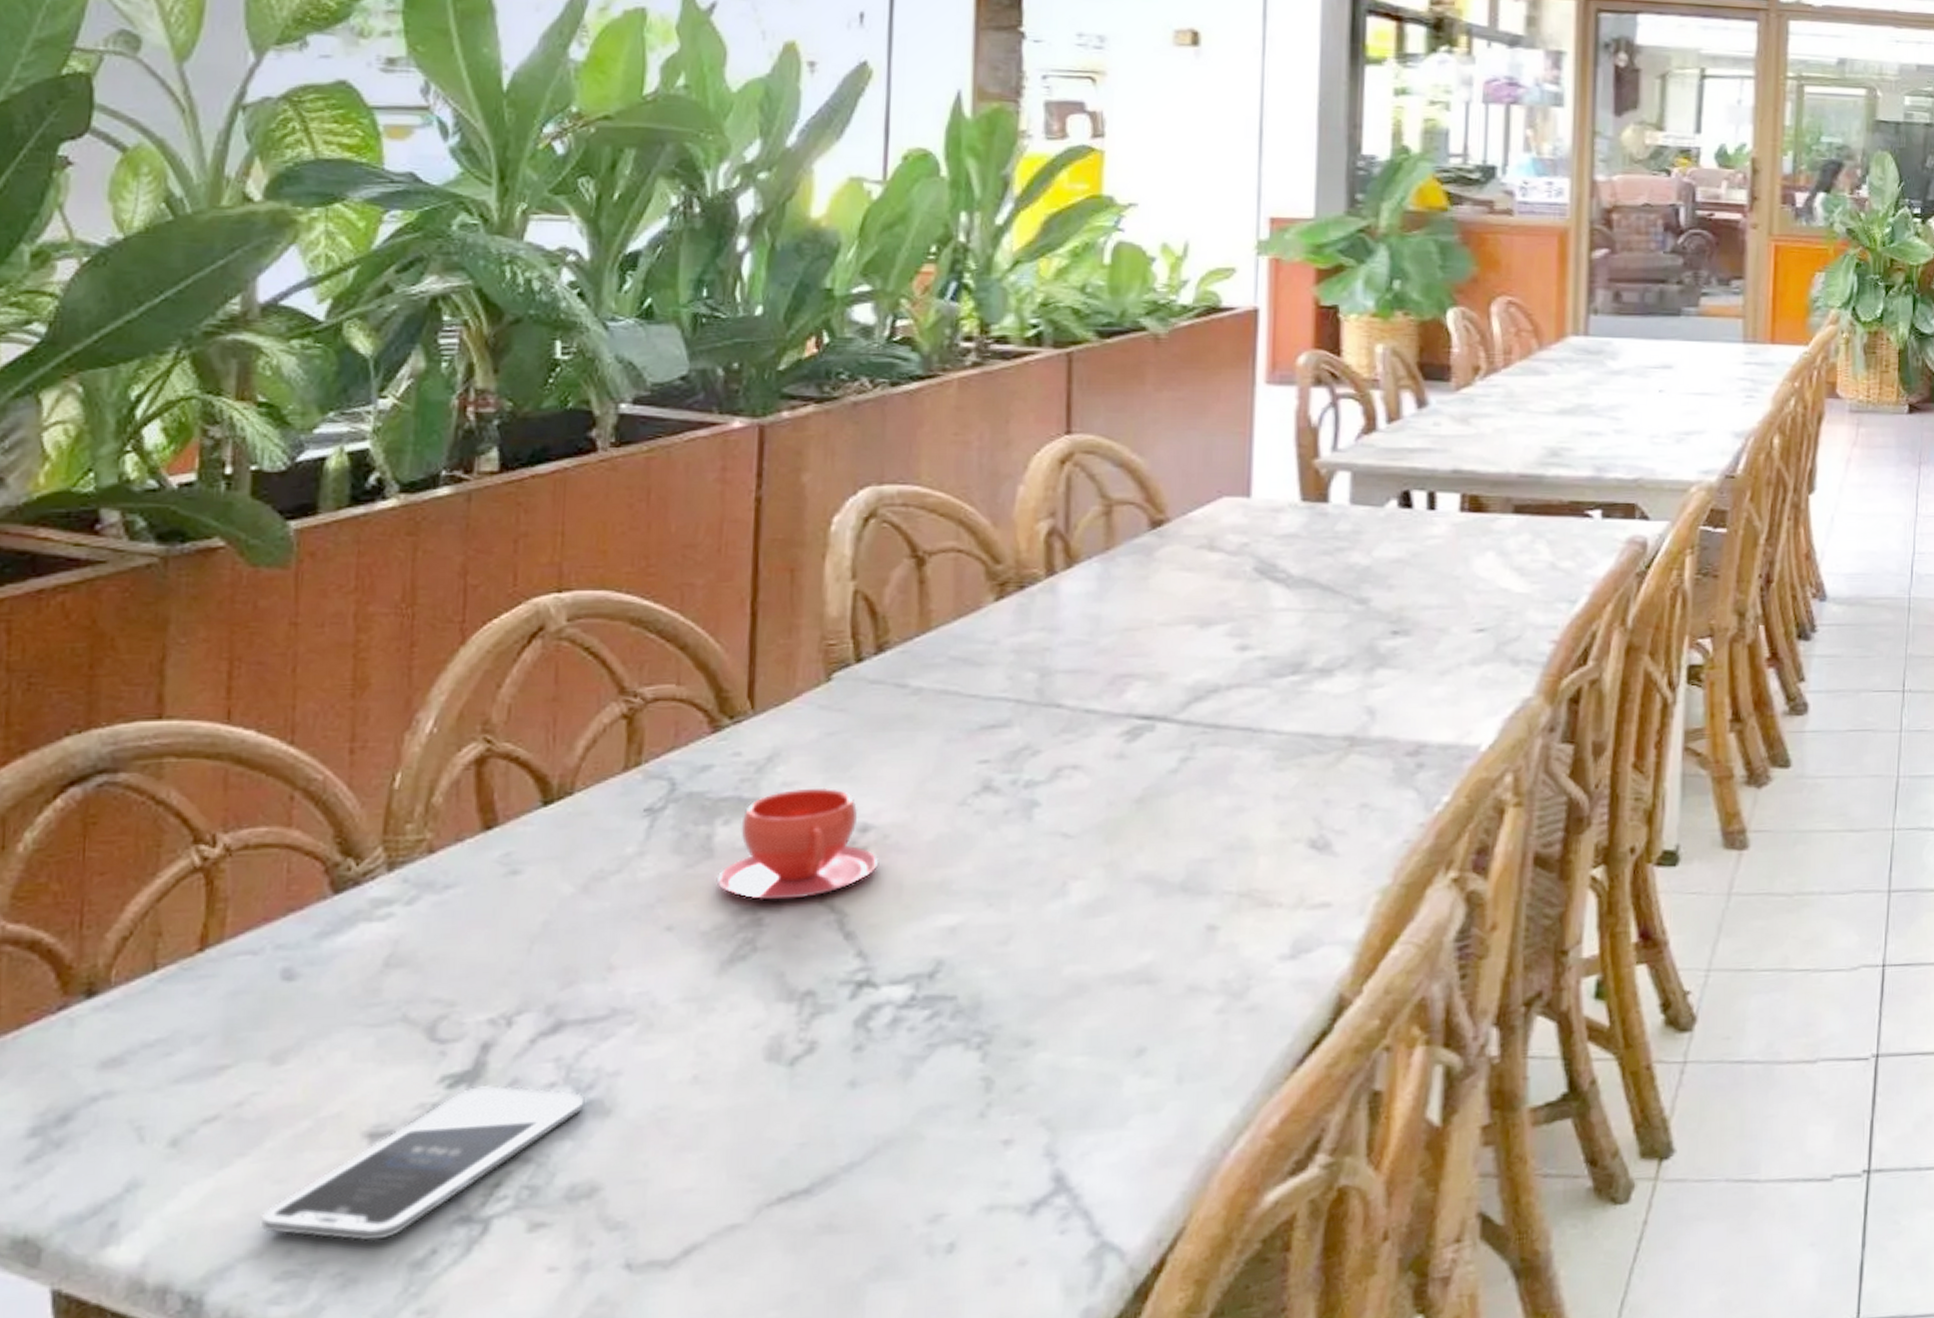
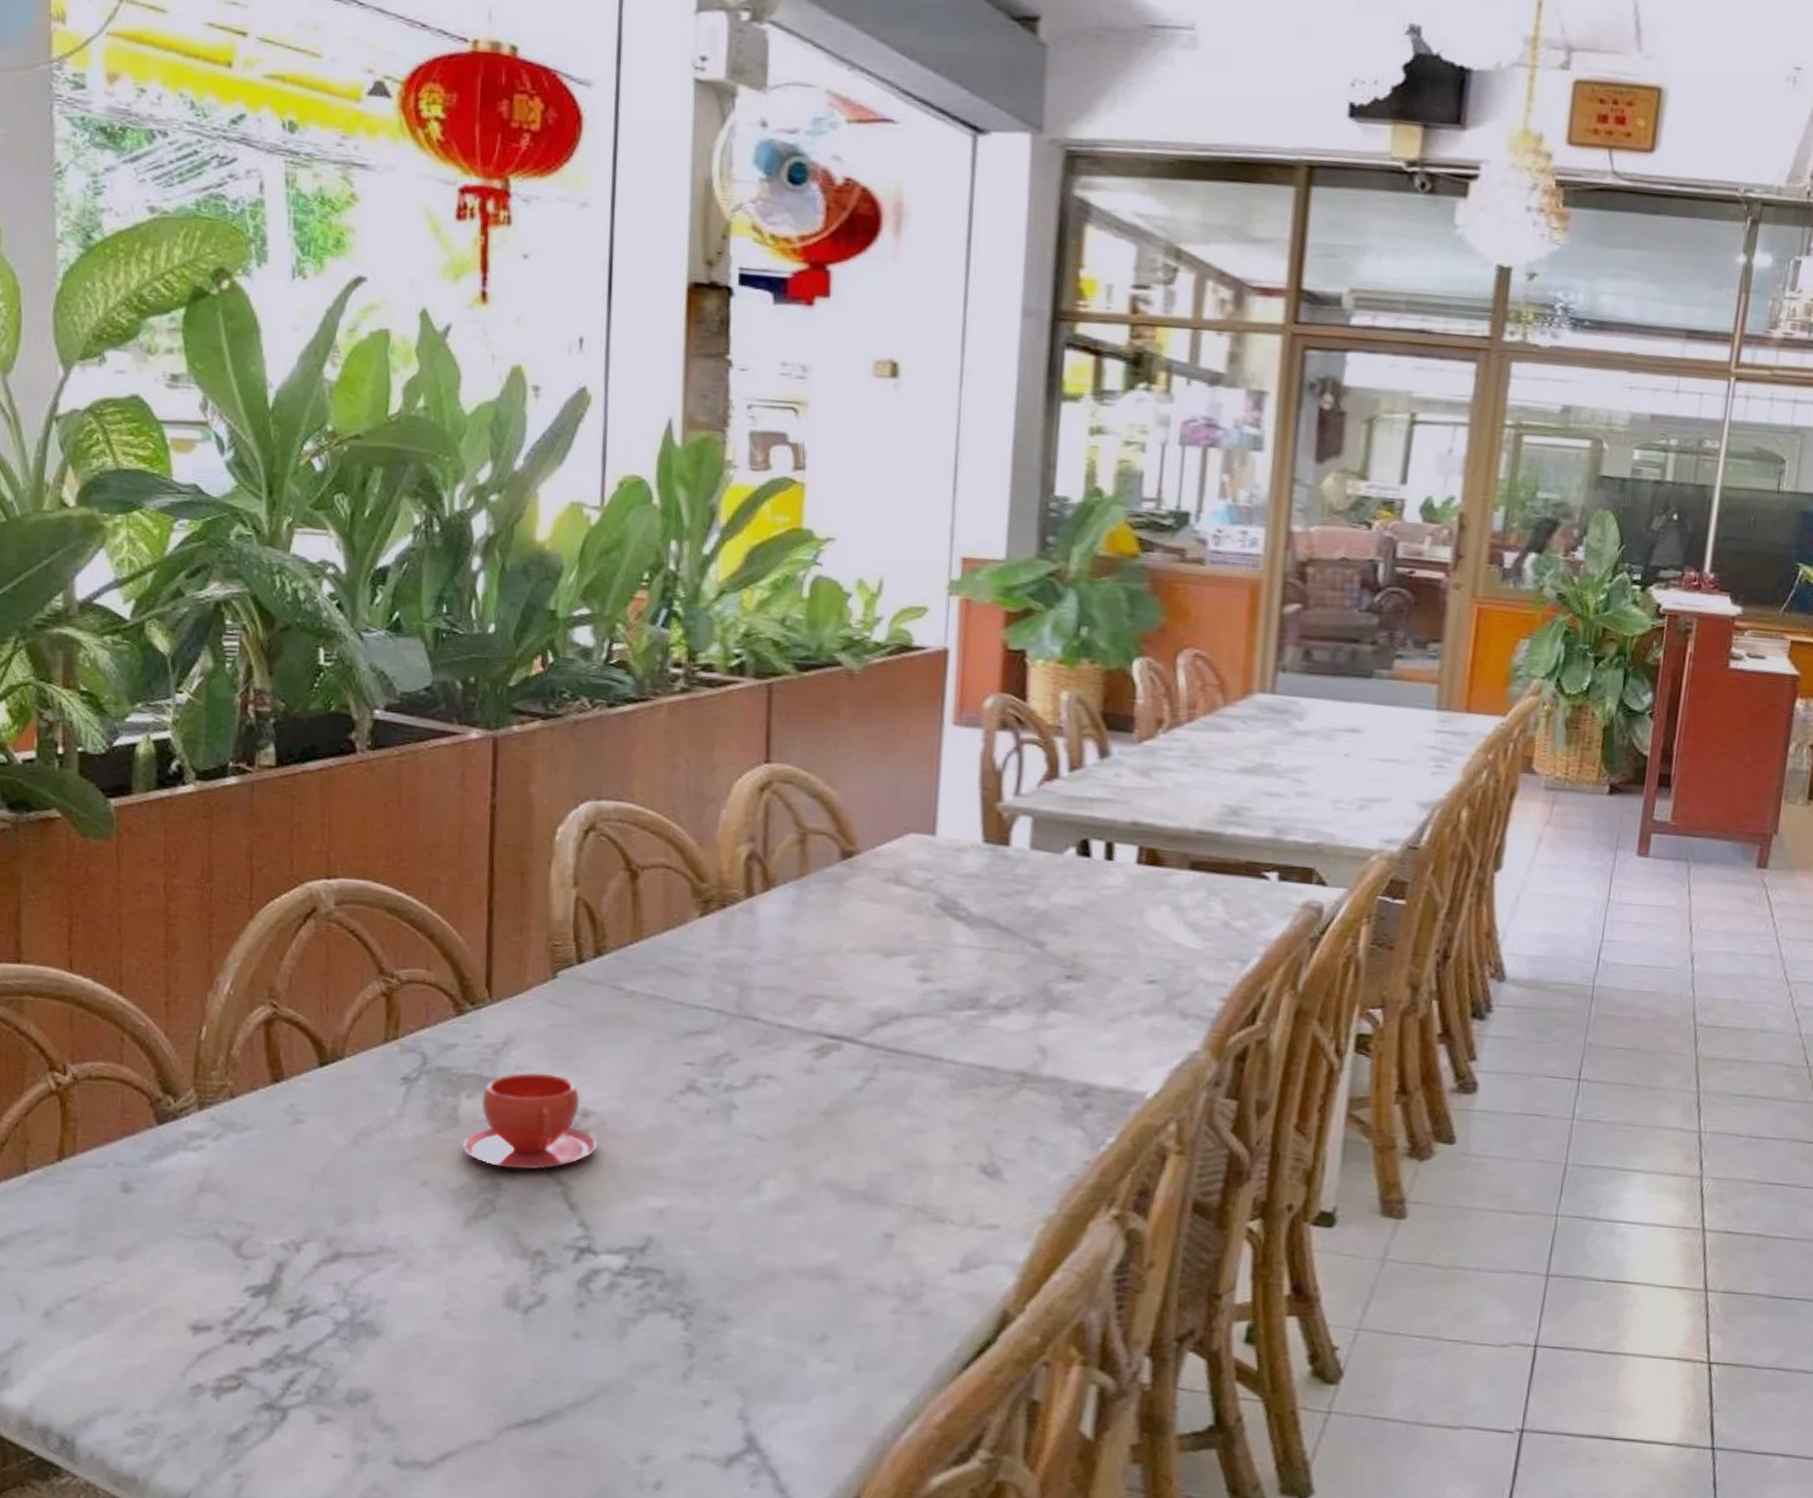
smartphone: present [260,1084,585,1242] -> none [114,1297,359,1415]

